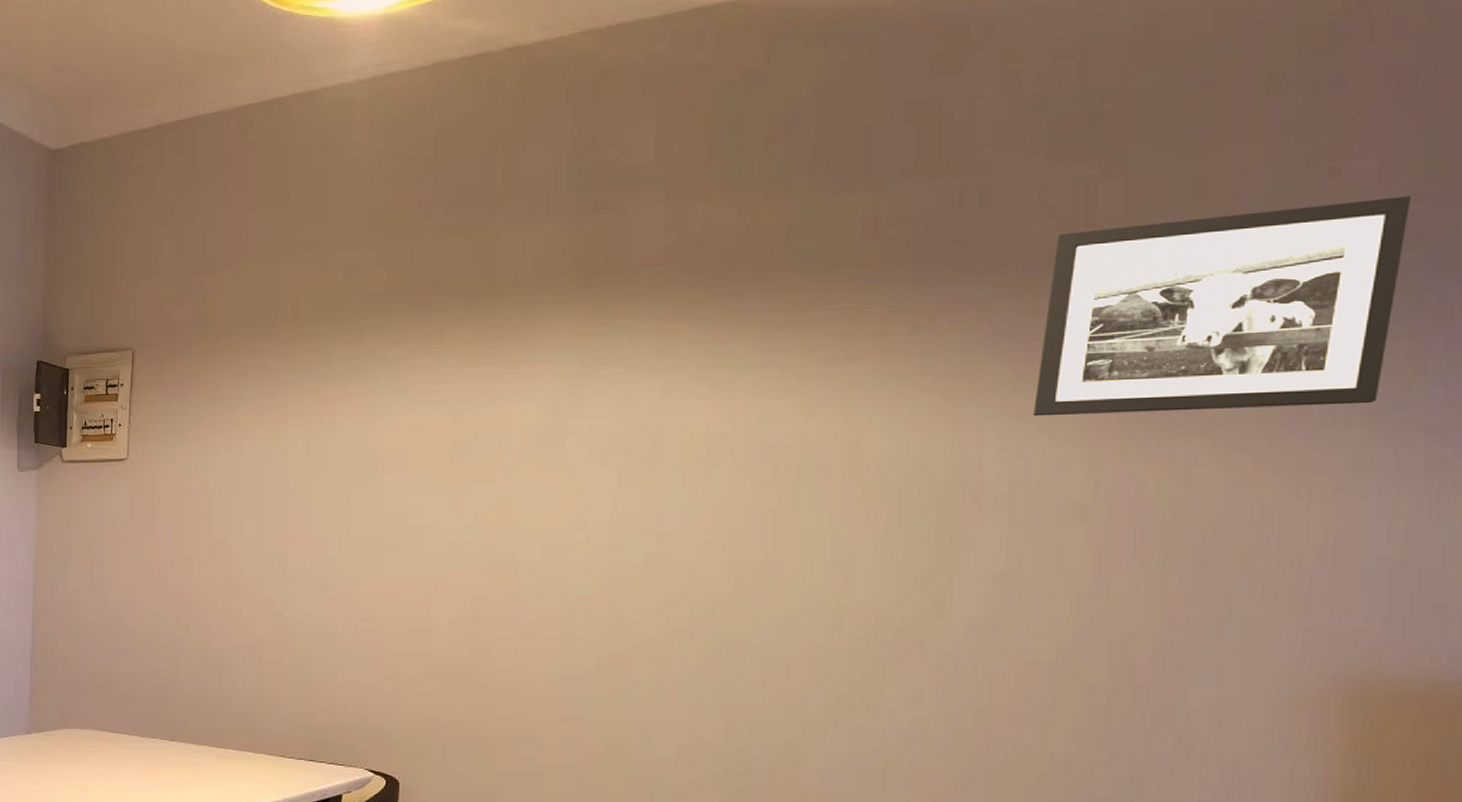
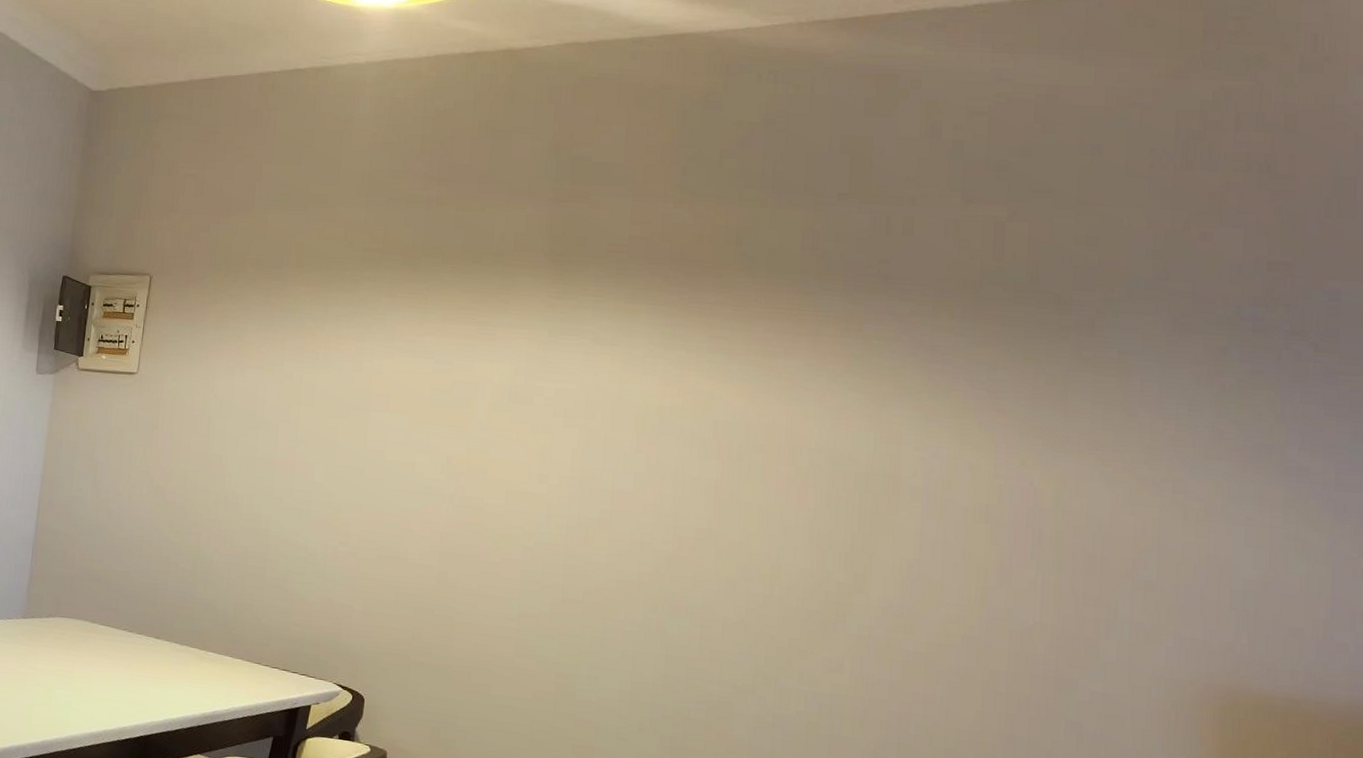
picture frame: present [1033,196,1412,417] -> none [946,263,1272,442]

